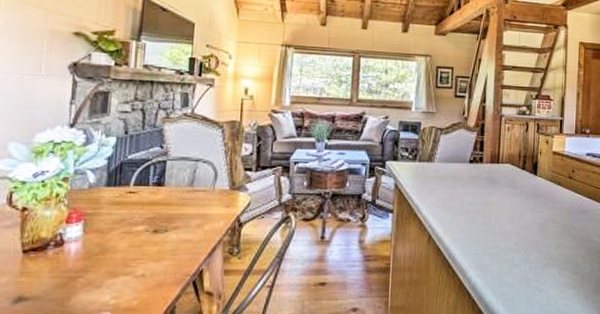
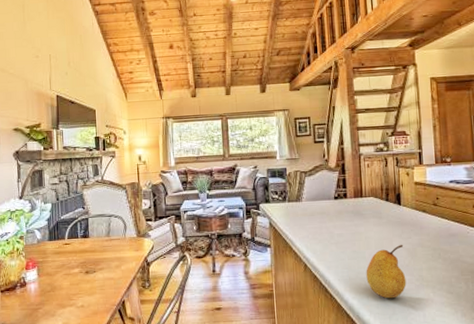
fruit: none [493,219,535,278] -> present [366,245,406,299]

